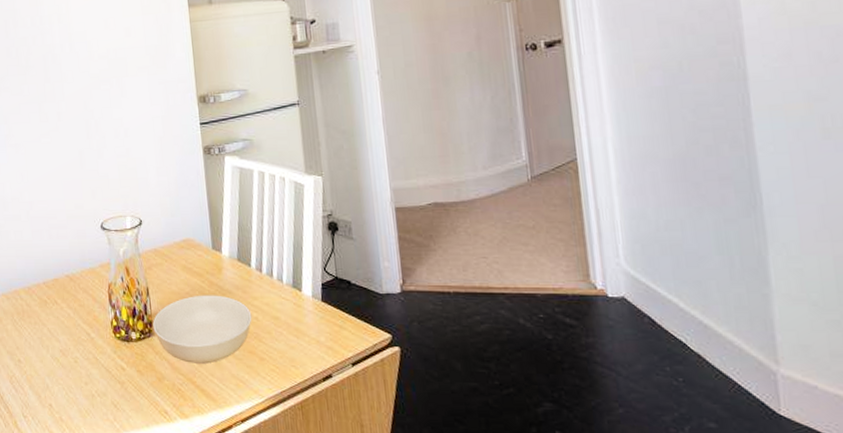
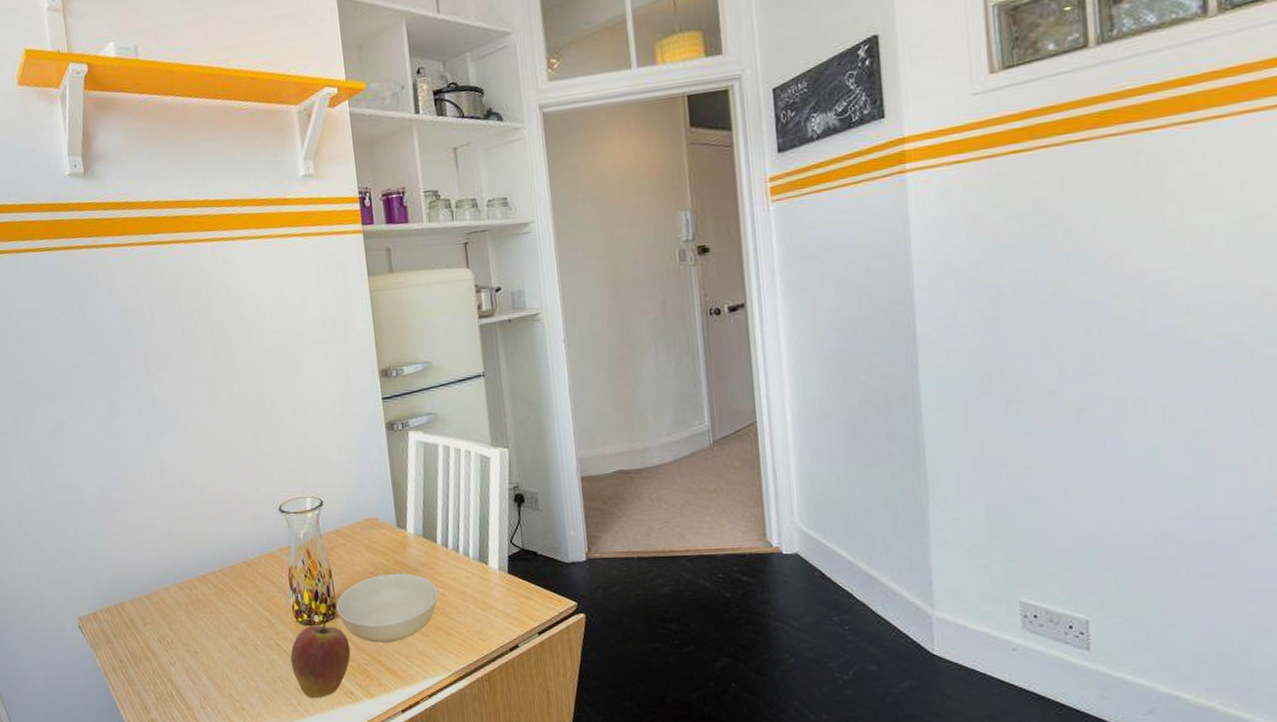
fruit: none [108,332,166,416] -> present [290,615,351,699]

